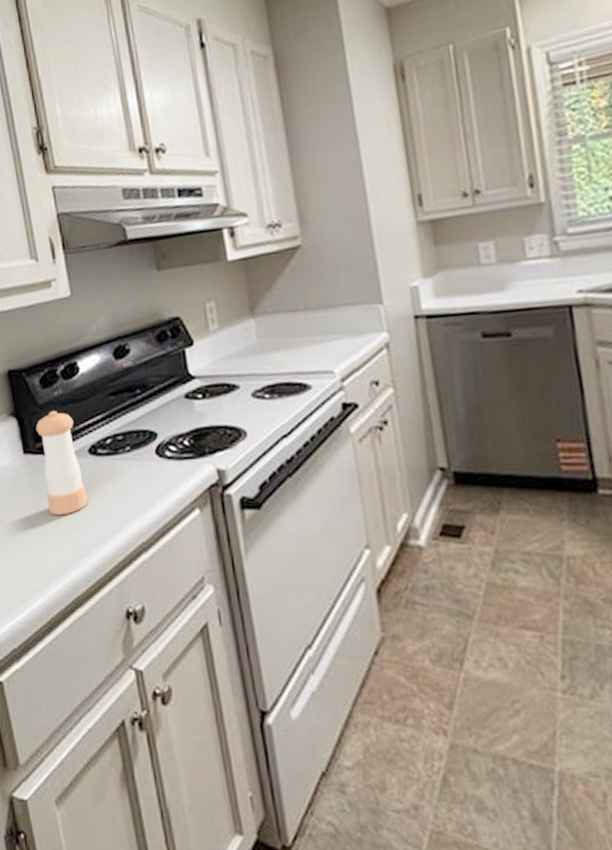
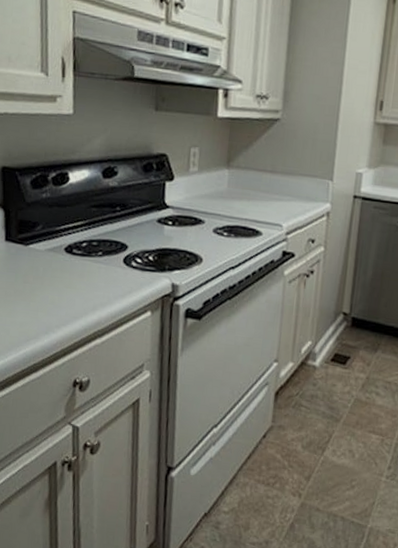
pepper shaker: present [36,410,88,515] -> none [20,209,57,298]

